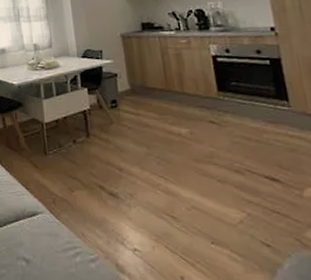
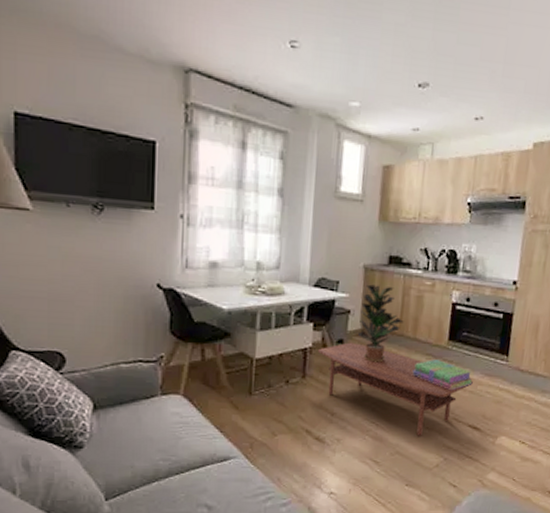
coffee table: none [96,102,257,190] -> present [318,342,473,436]
potted plant: none [126,49,169,118] -> present [357,284,404,363]
stack of books: none [189,111,257,141] -> present [412,359,473,391]

